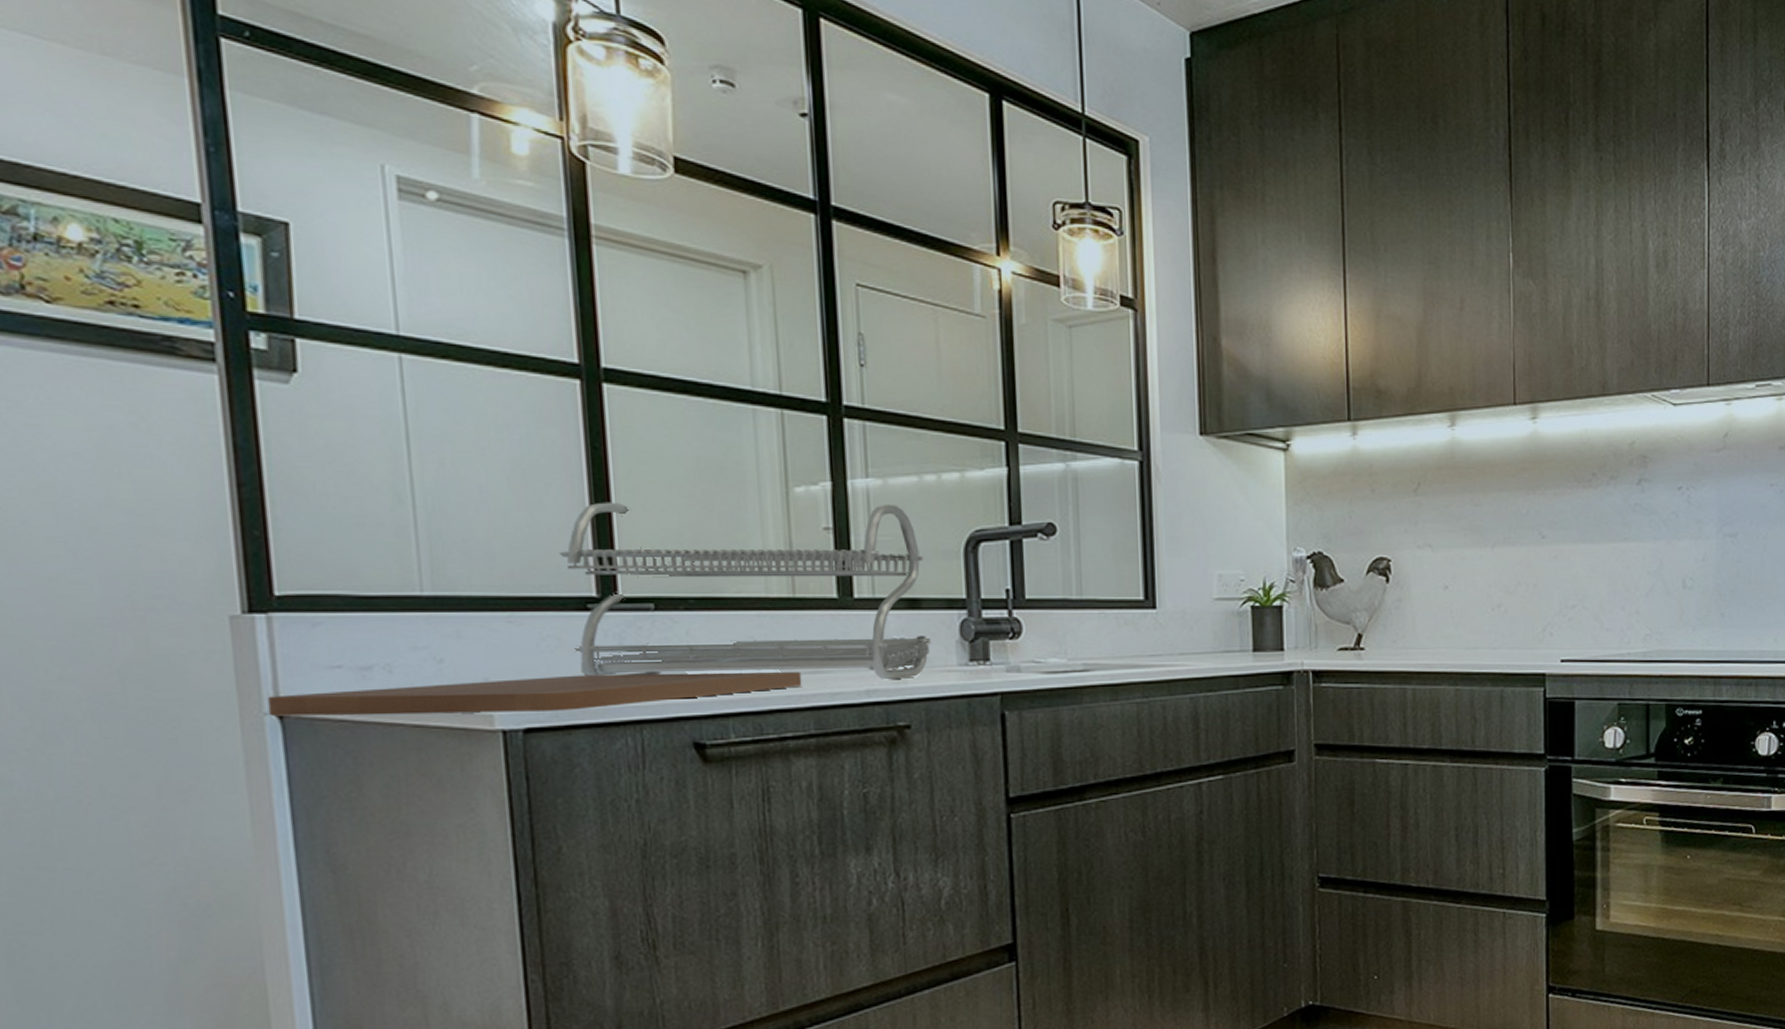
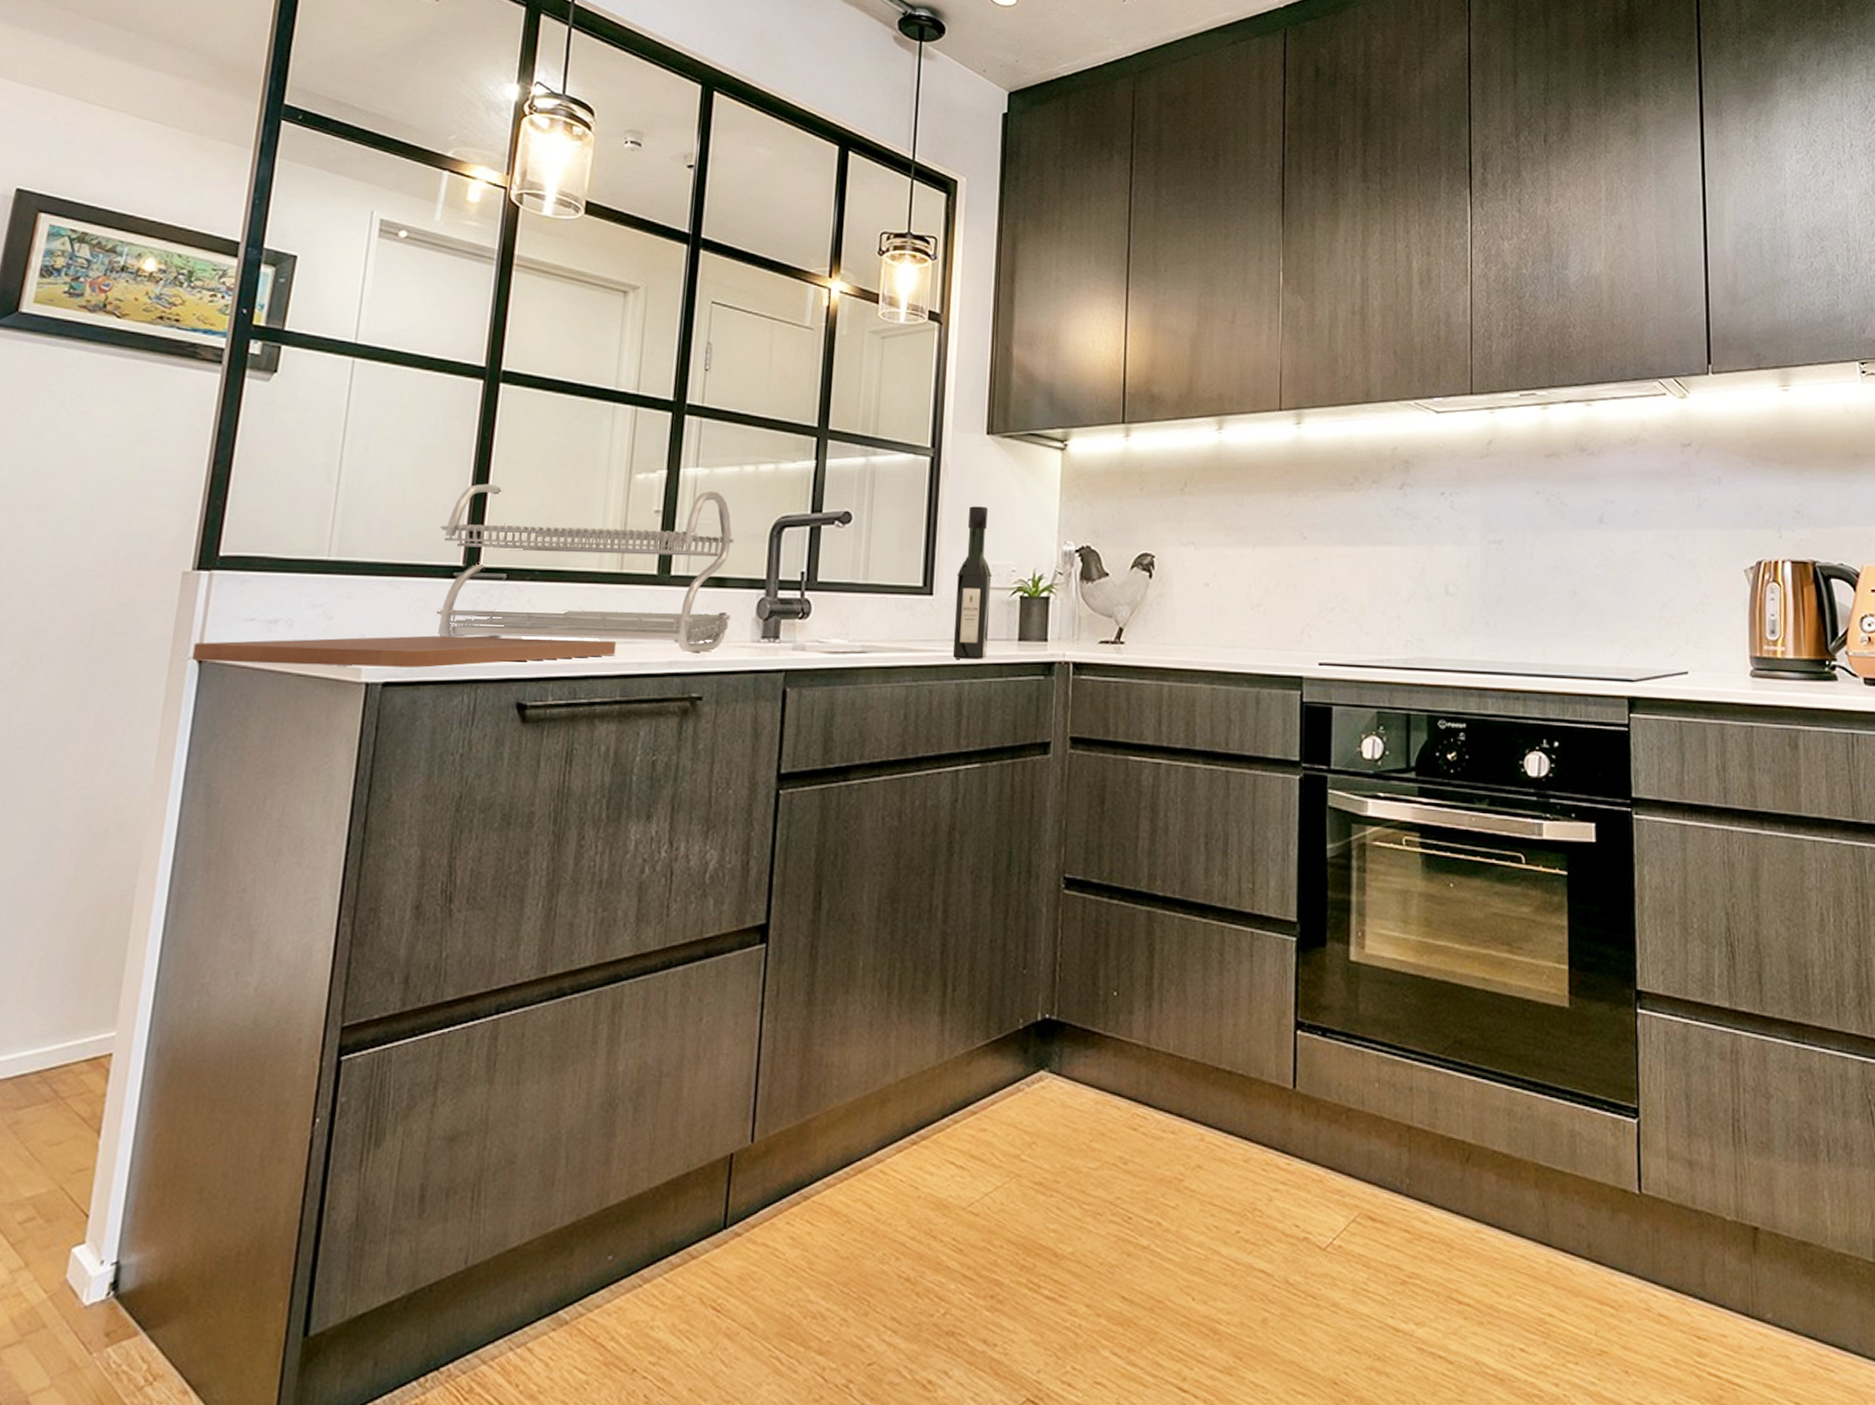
bottle: none [1180,513,1220,673] -> present [952,506,992,659]

